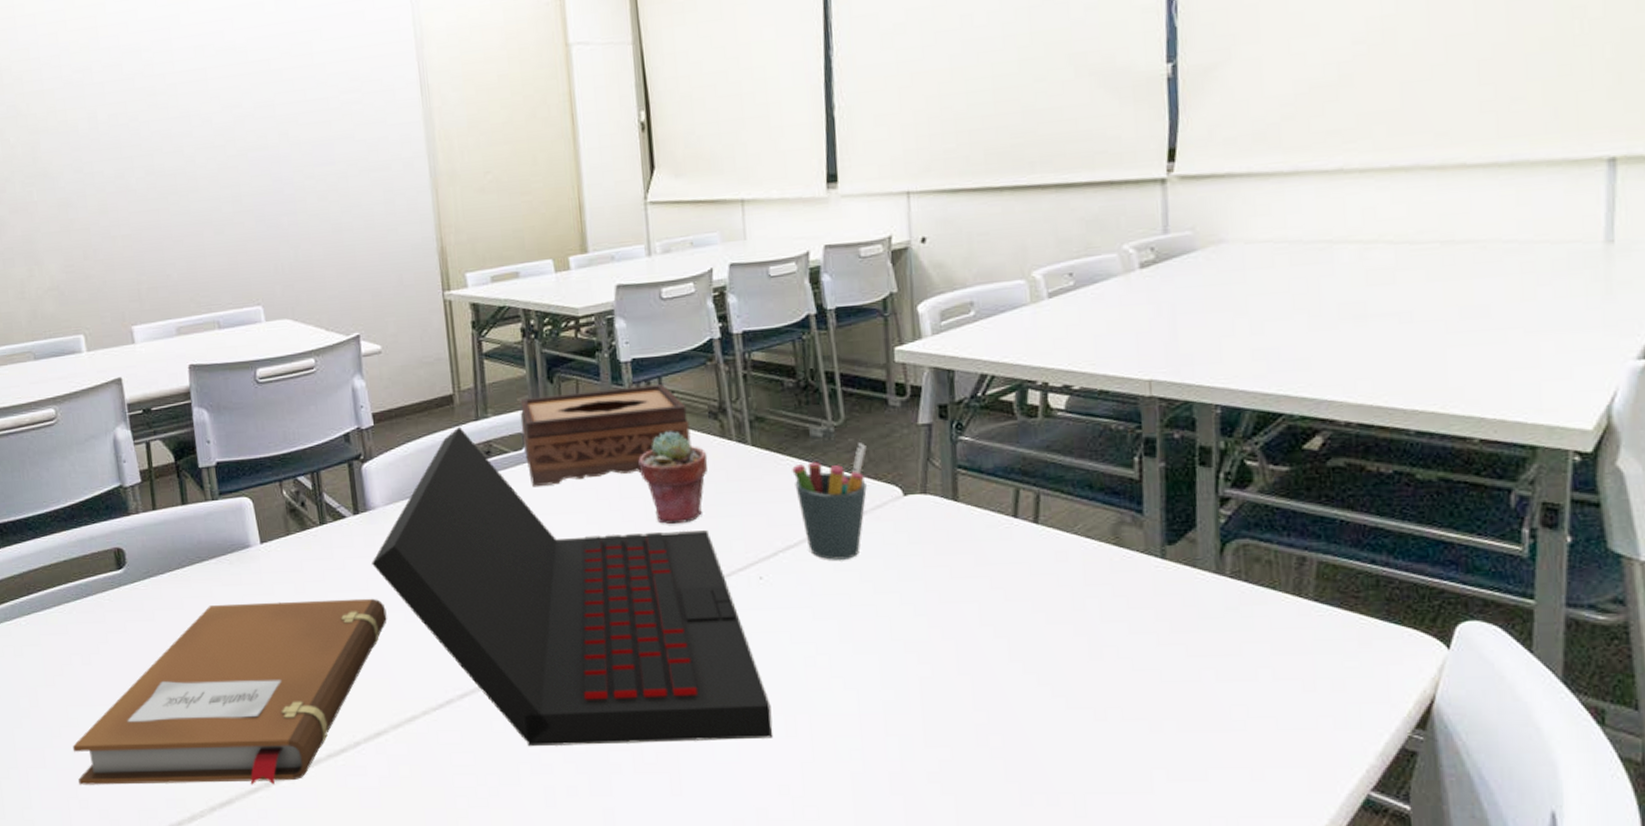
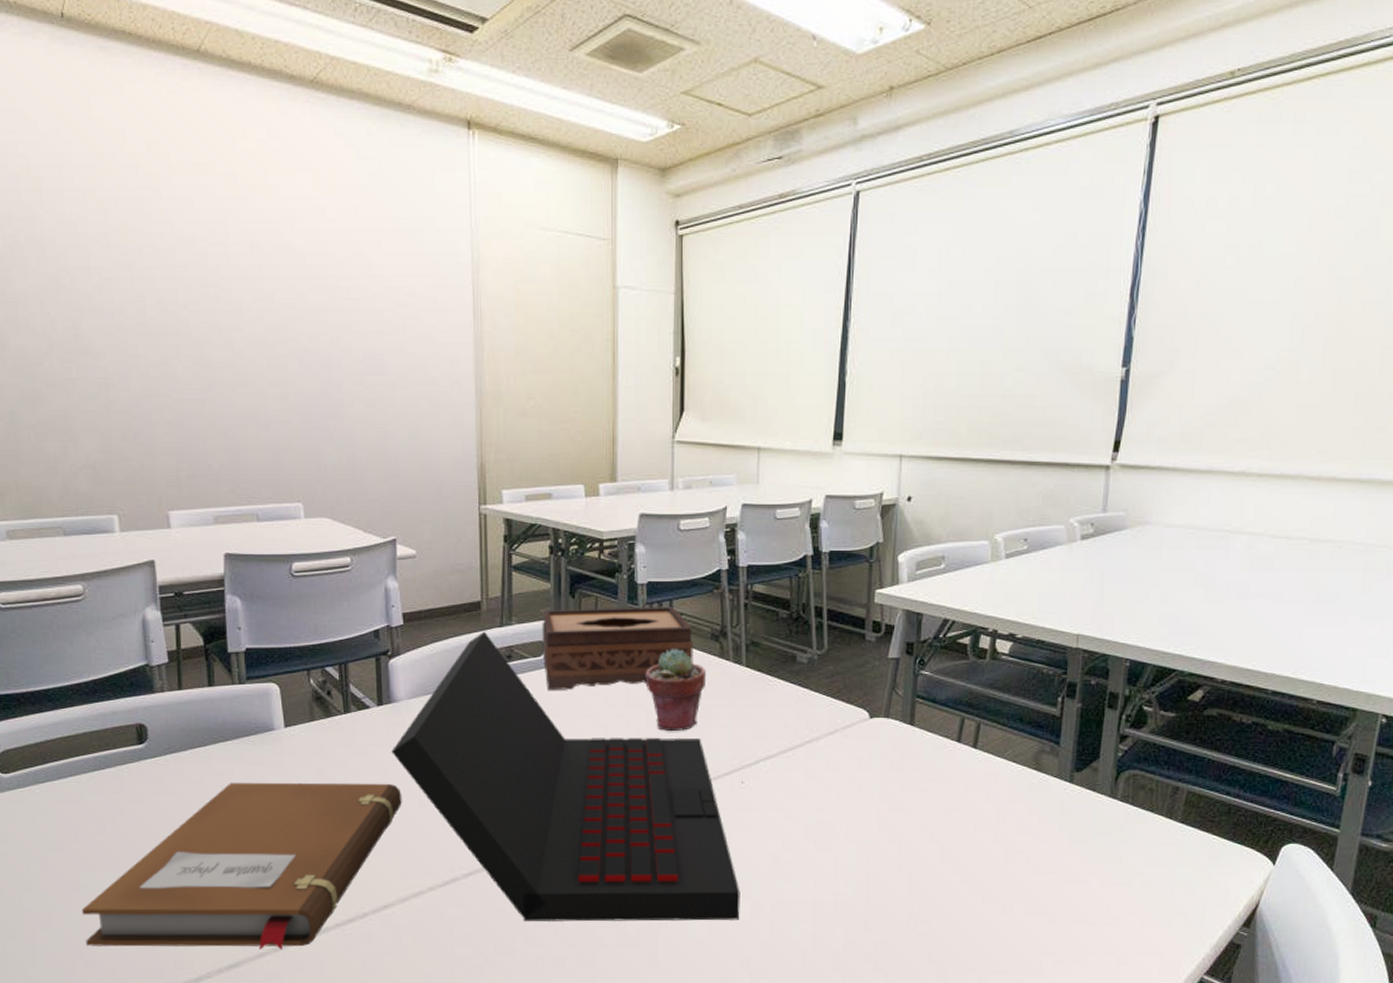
pen holder: present [792,443,867,560] -> none [778,670,843,770]

